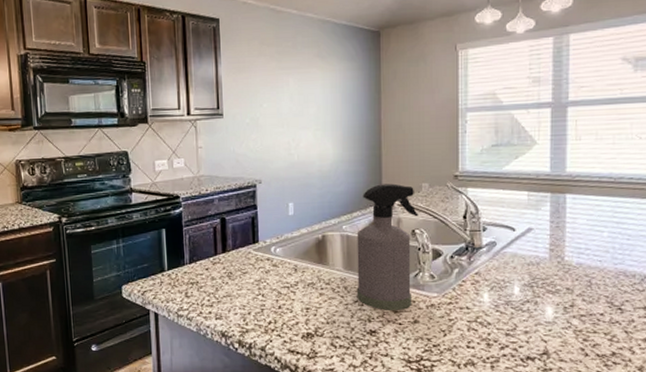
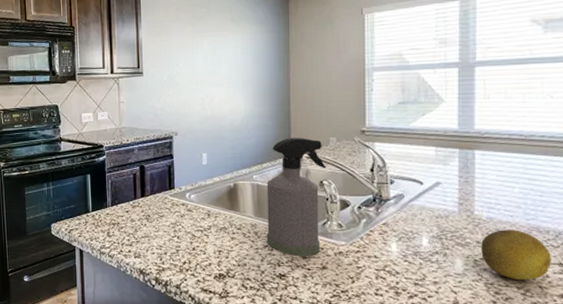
fruit: none [571,275,638,327] -> present [481,229,552,281]

